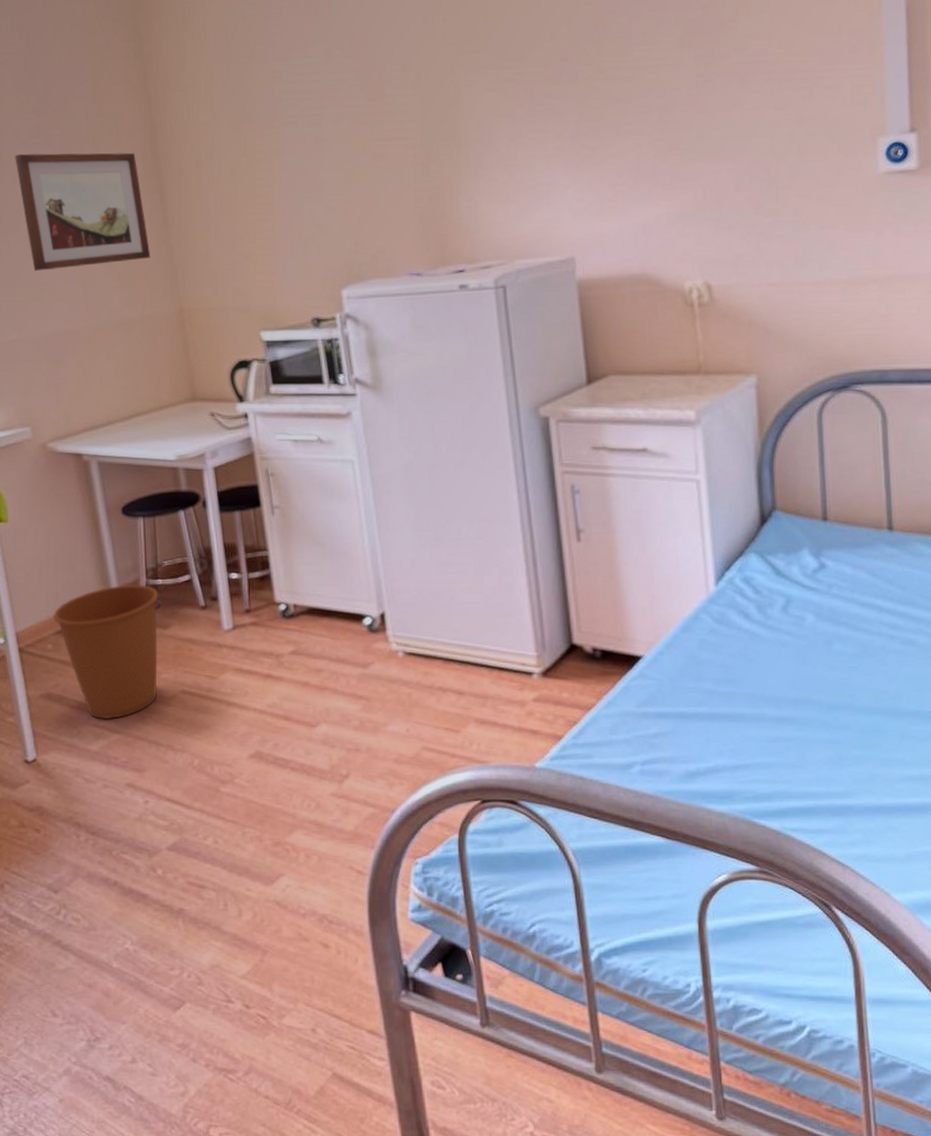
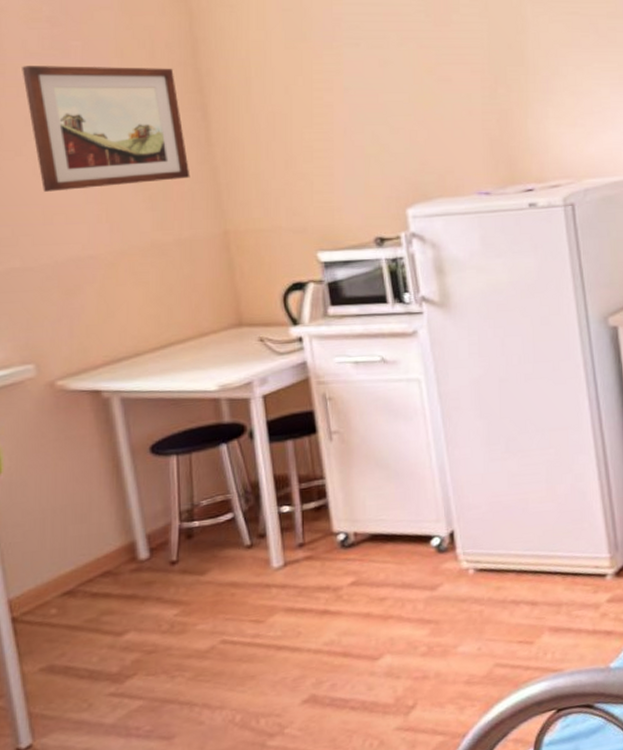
bucket: present [53,584,162,720] -> none [59,529,199,687]

